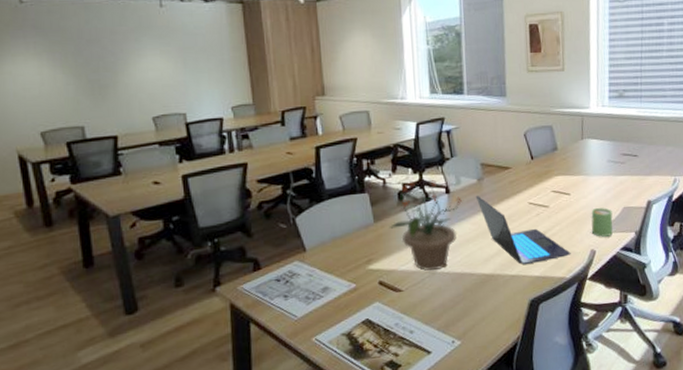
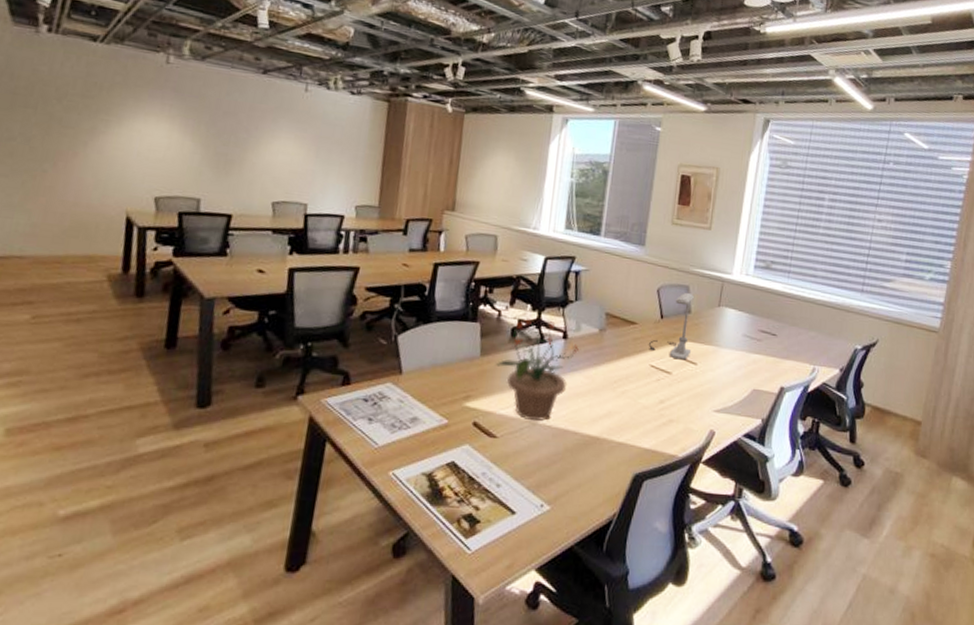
laptop: present [475,196,571,264] -> none [594,347,688,434]
desk lamp: none [525,132,564,193] -> present [649,293,695,360]
mug: present [590,208,613,237] -> none [715,385,740,419]

